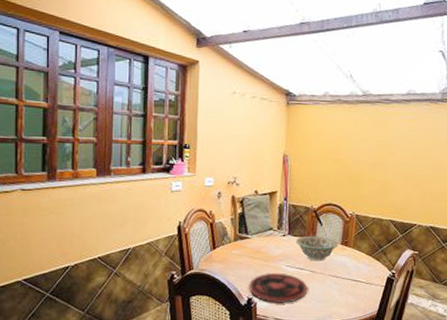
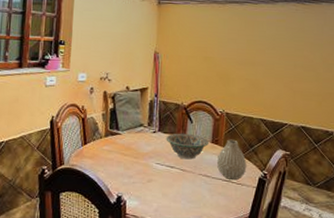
plate: present [249,272,308,303] -> none [119,170,178,202]
vase: none [346,240,376,279] -> present [216,139,247,180]

